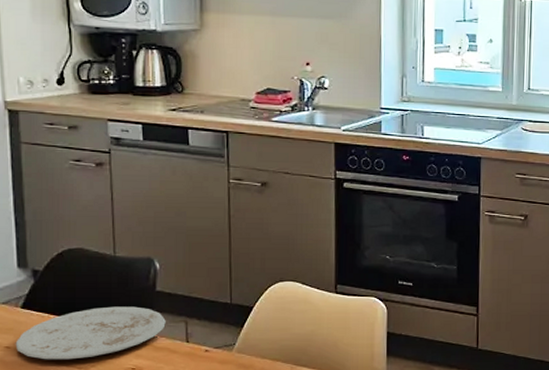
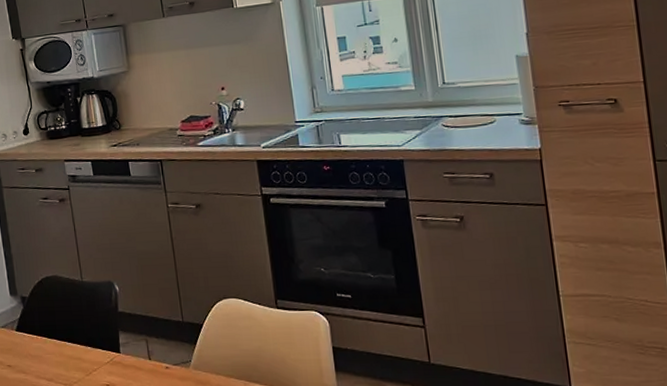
plate: present [15,306,166,360] -> none [14,327,130,377]

